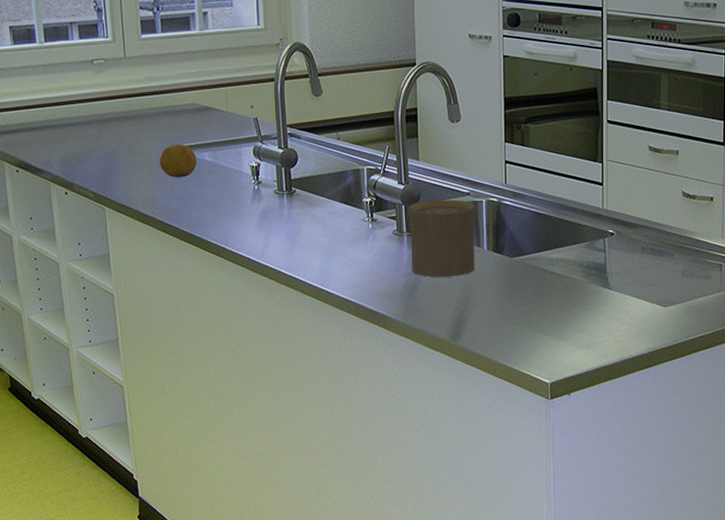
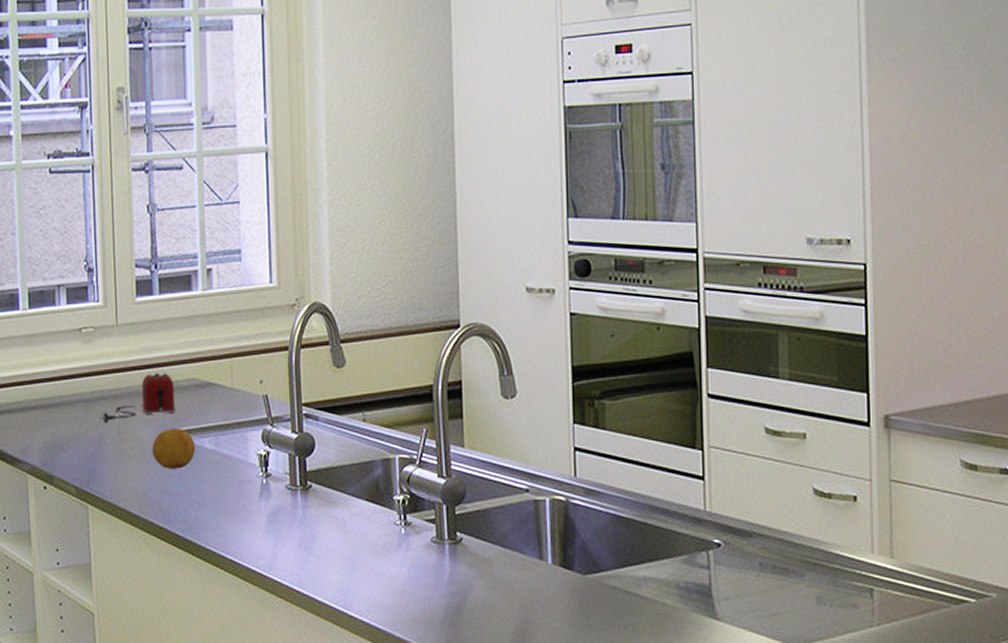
toaster: none [112,98,179,140] -> present [99,372,176,424]
cup: present [407,200,477,277] -> none [449,498,539,599]

